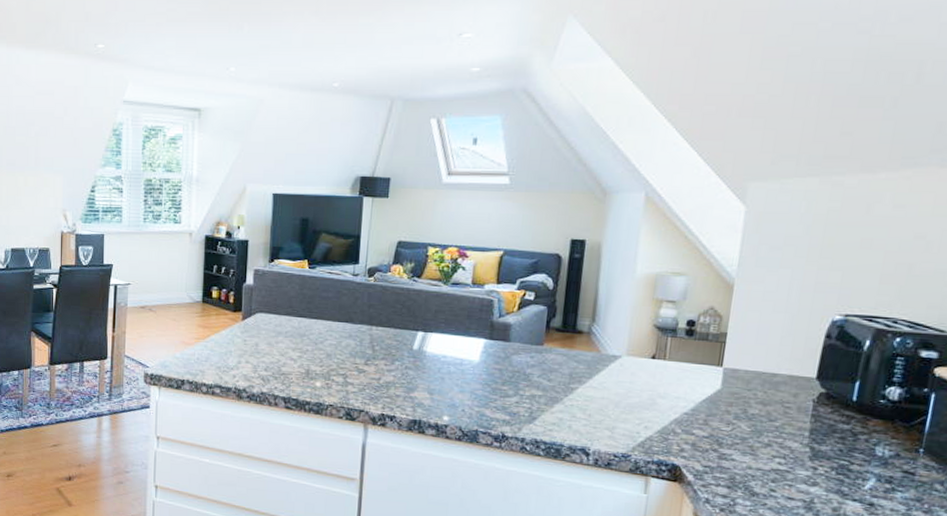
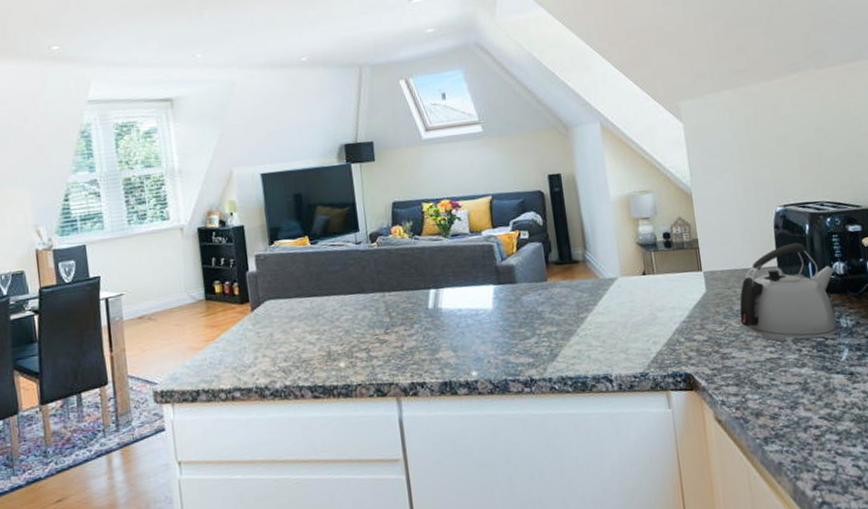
kettle: none [752,357,888,462] -> present [739,242,838,342]

